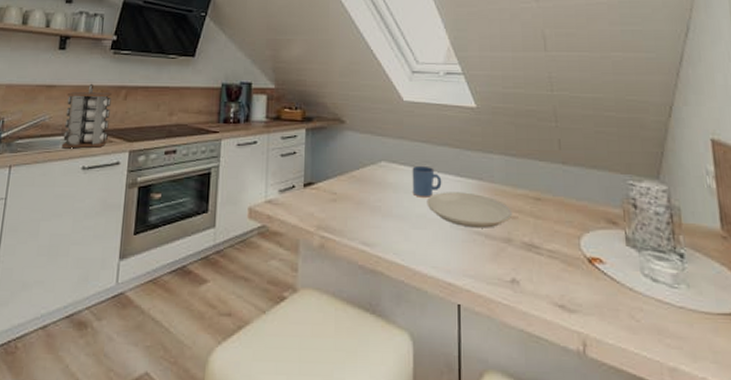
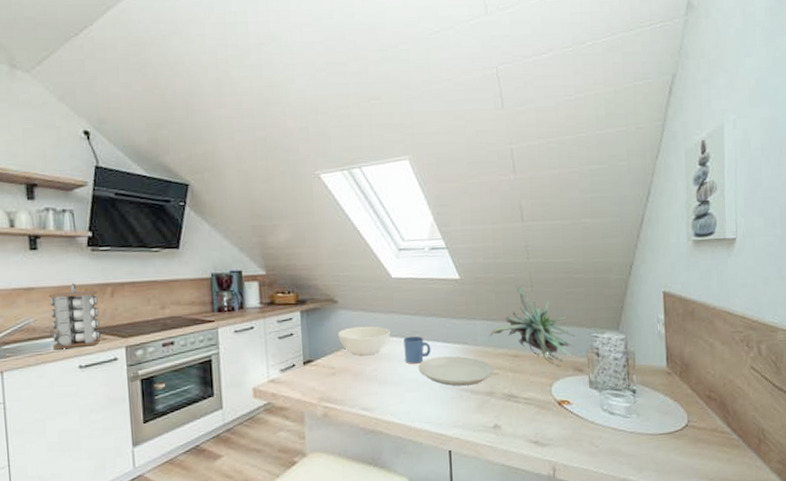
bowl: none [341,150,400,183] -> present [337,326,391,356]
plant: none [508,120,608,217] -> present [490,286,576,367]

